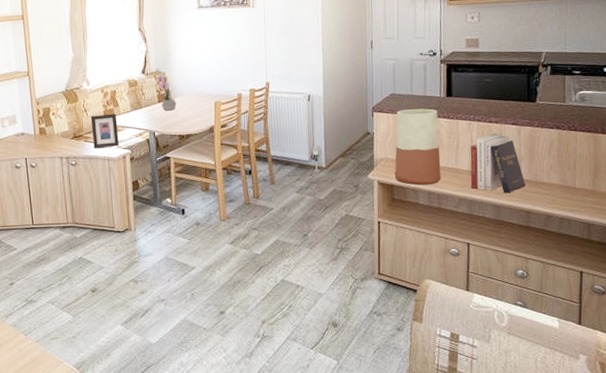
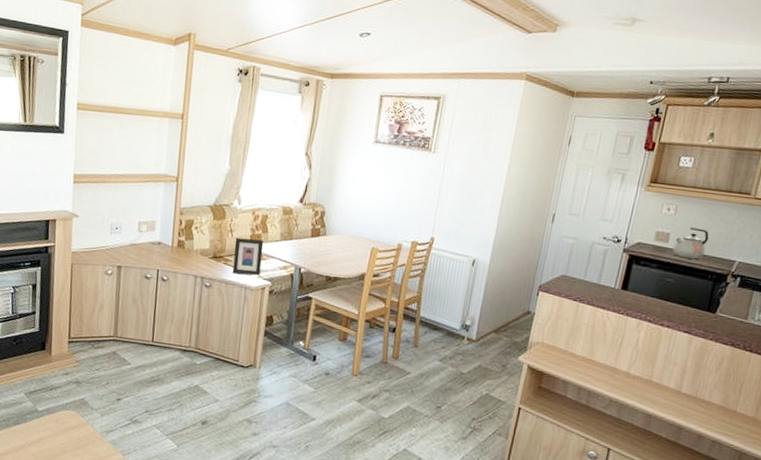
flower arrangement: present [155,69,177,111] -> none [312,200,333,248]
vase: present [394,108,441,186] -> none [546,294,609,380]
books: present [470,133,526,194] -> none [626,338,684,404]
kettle: none [484,29,514,59] -> present [672,227,709,260]

